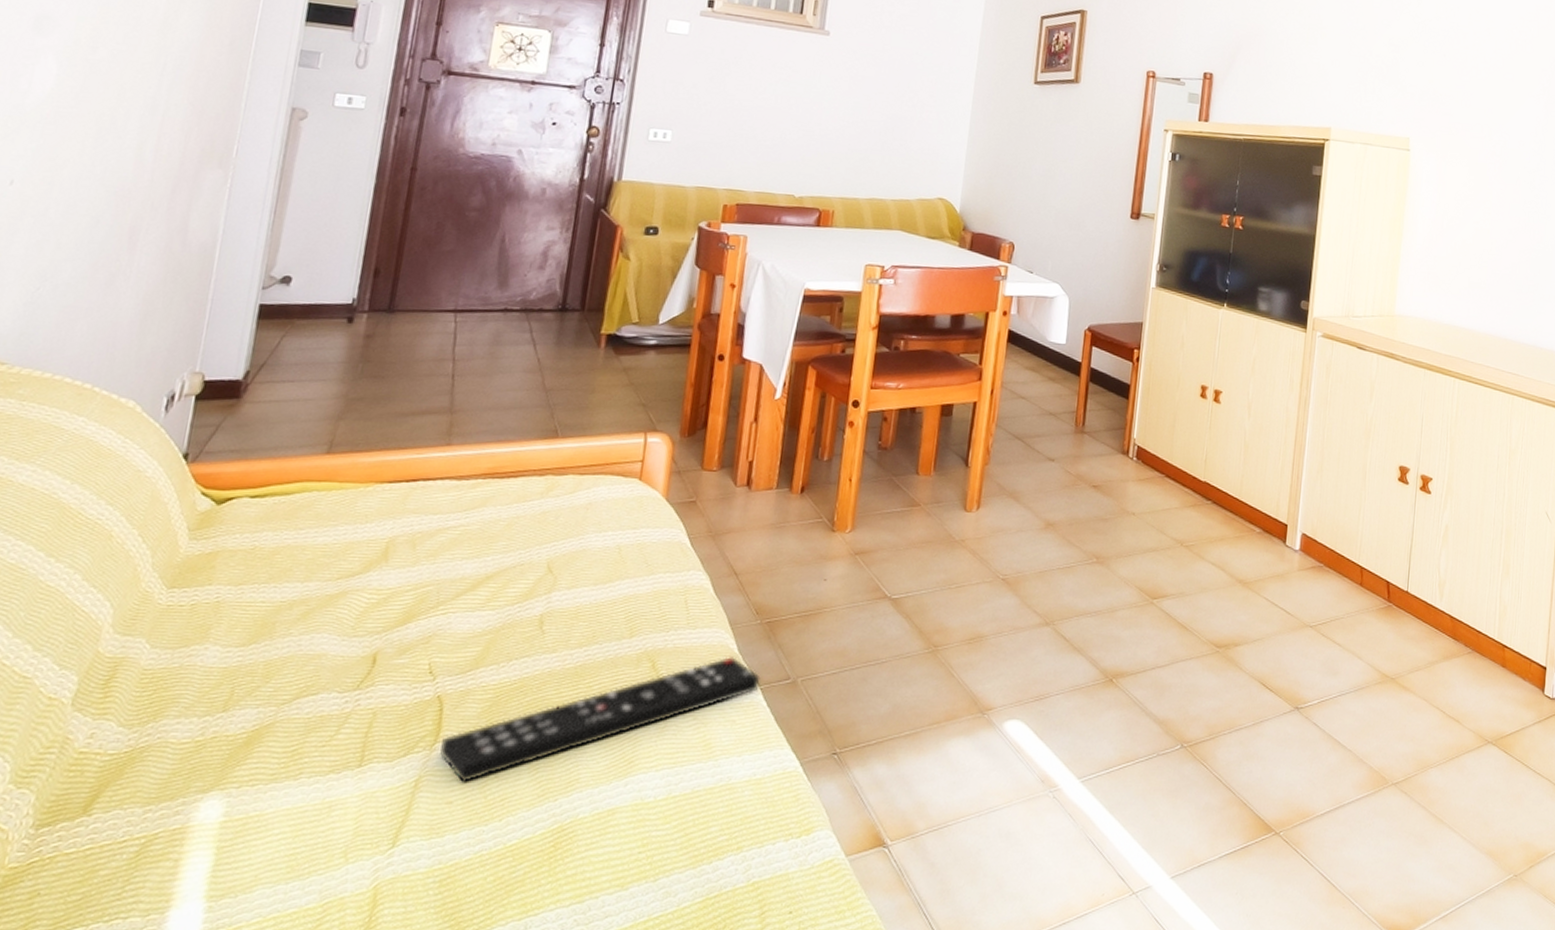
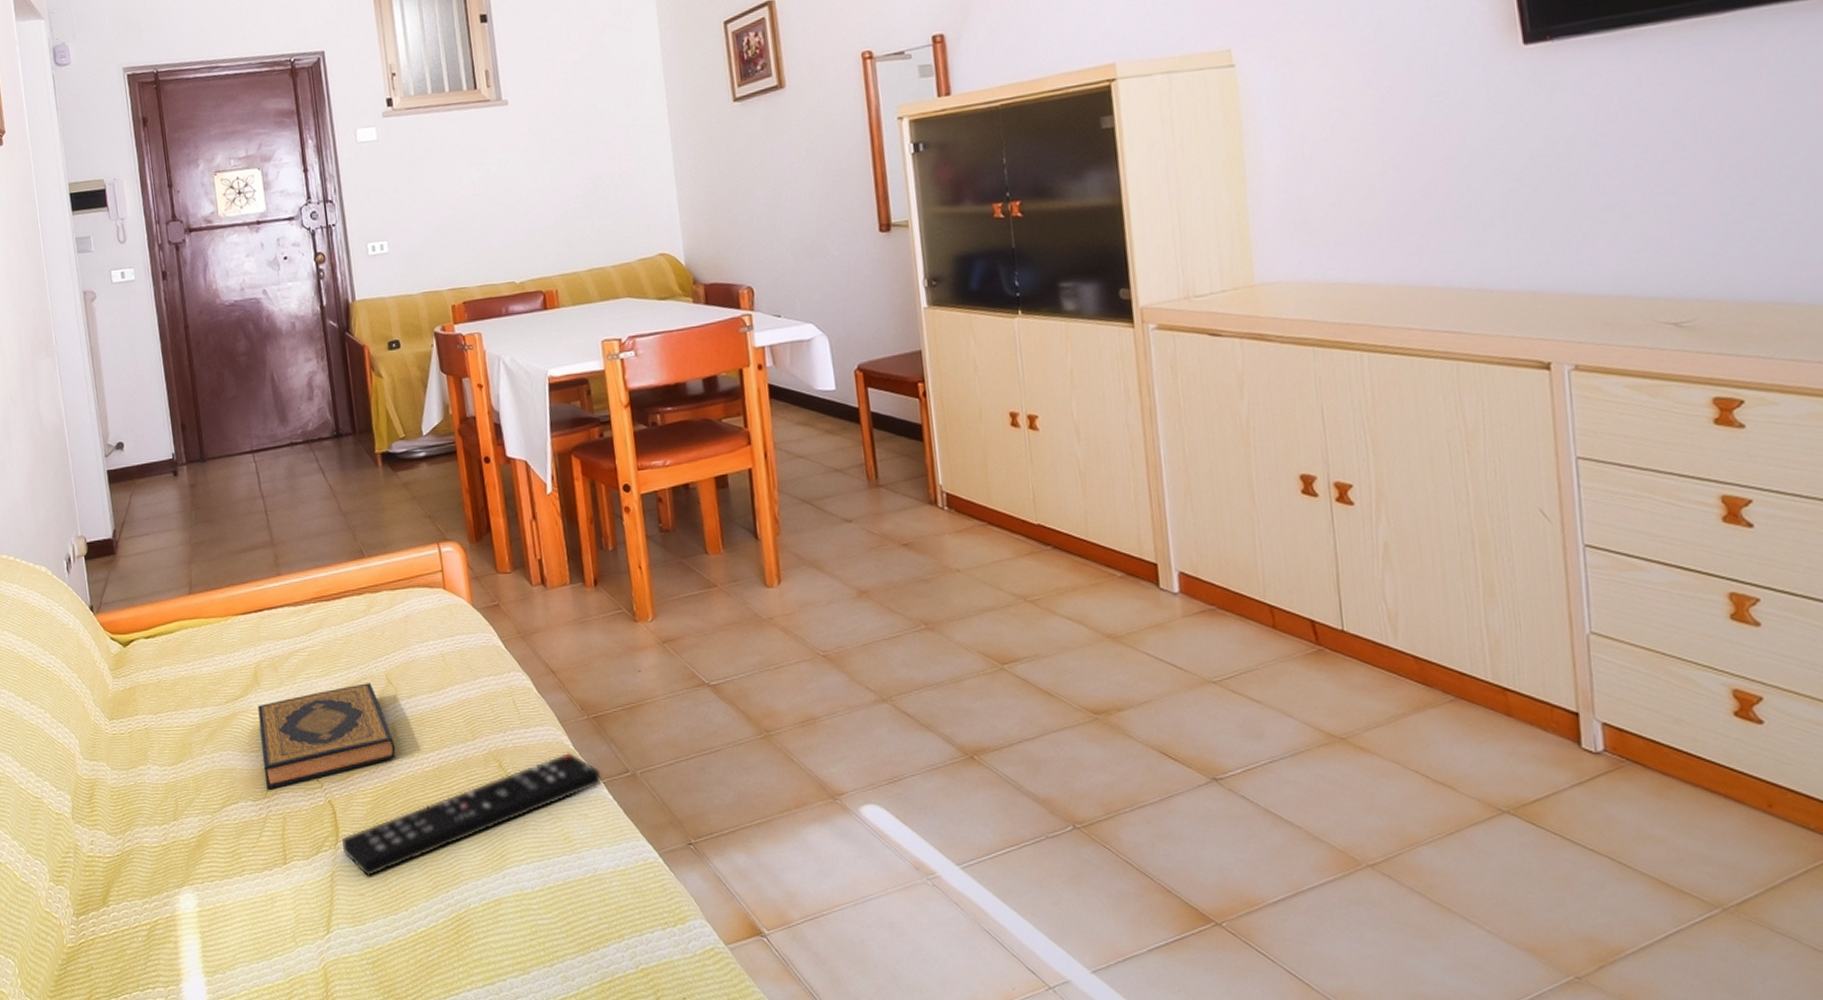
hardback book: none [362,569,538,681] -> present [257,683,396,790]

